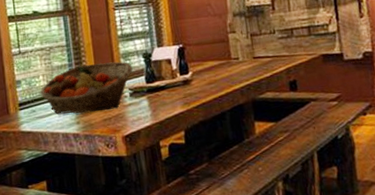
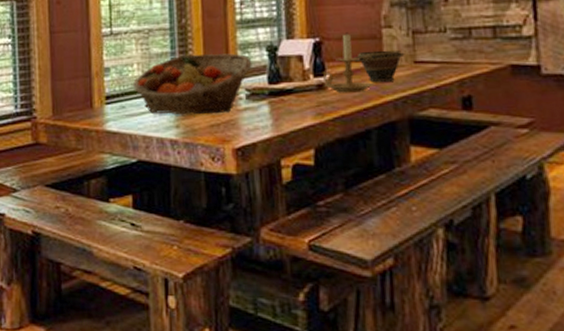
candle holder: none [187,38,226,86] -> present [323,32,375,93]
bowl: none [209,50,246,76] -> present [353,50,405,82]

